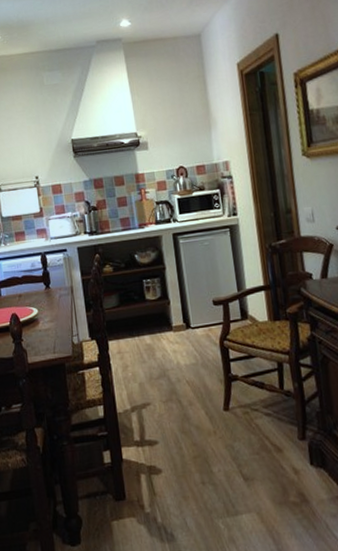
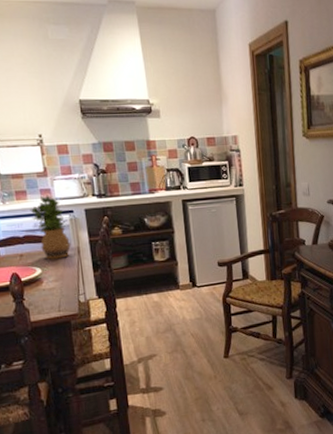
potted plant: none [28,234,65,300] -> present [30,195,71,260]

